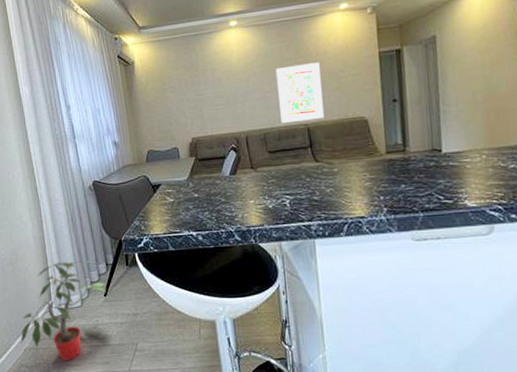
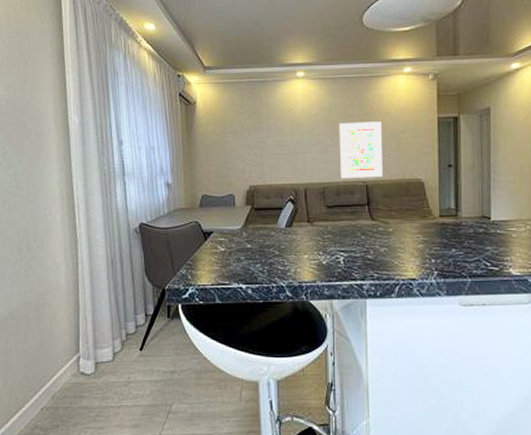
potted plant: present [20,260,106,360] -> none [37,309,143,422]

